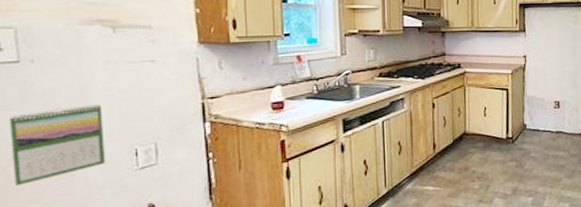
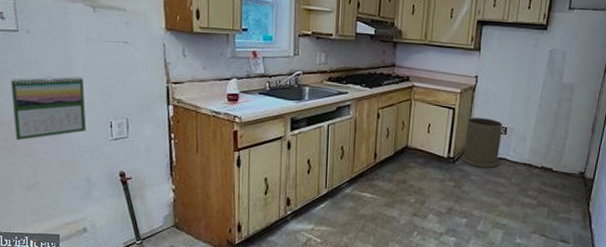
trash can: none [520,95,558,144] -> present [461,118,503,168]

